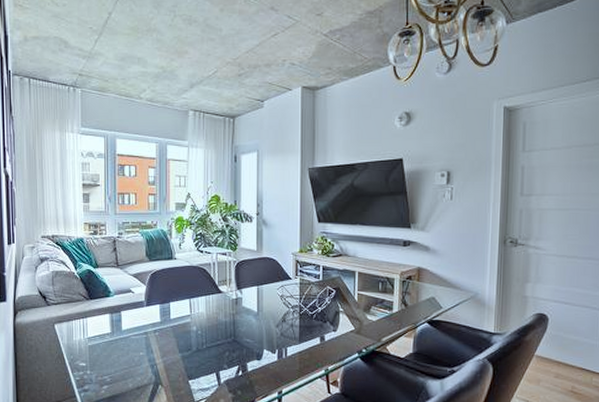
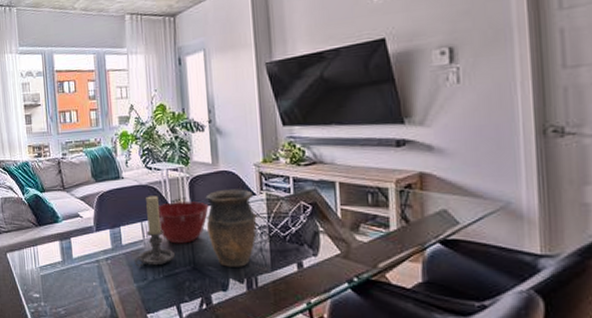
candle holder: none [181,276,218,339] -> present [135,196,175,267]
mixing bowl: none [205,282,251,319] -> present [157,201,209,244]
vase: none [247,273,291,340] -> present [205,189,257,267]

